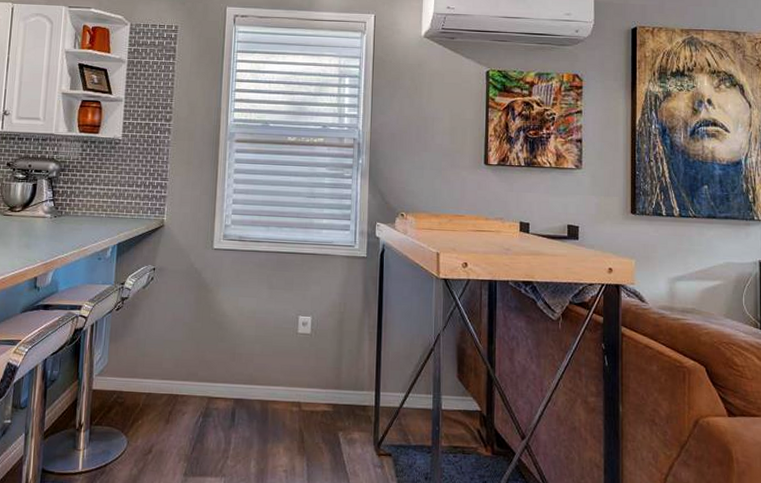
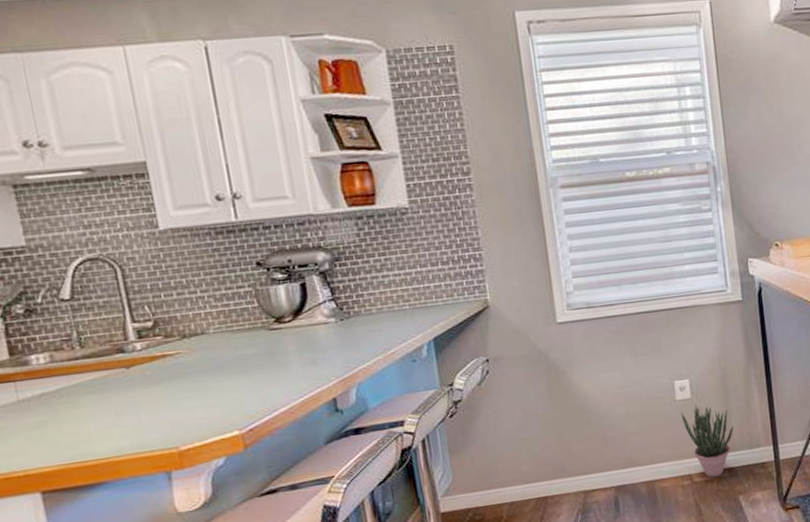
potted plant: none [300,339,344,410] -> present [680,403,734,478]

